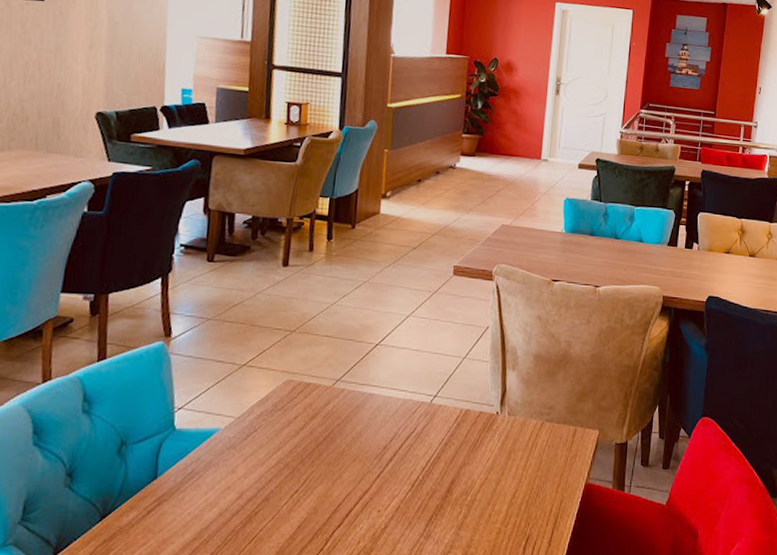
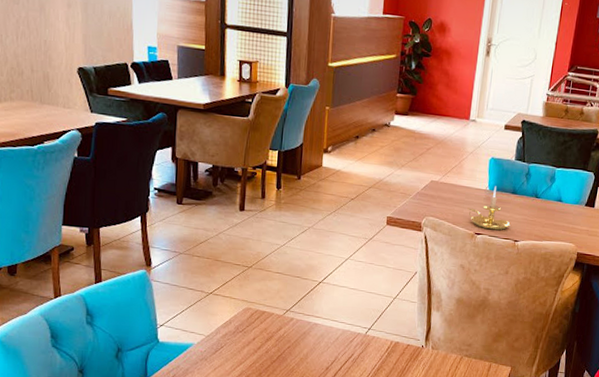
candle holder: none [542,228,590,276] -> present [467,186,511,231]

